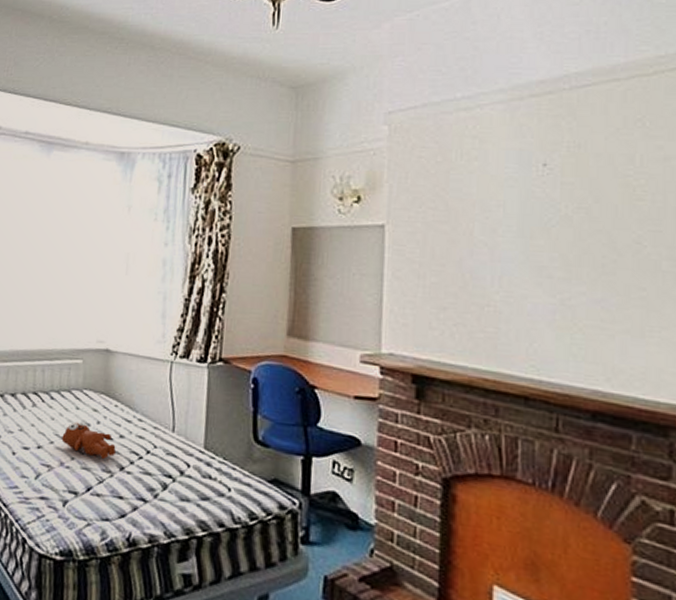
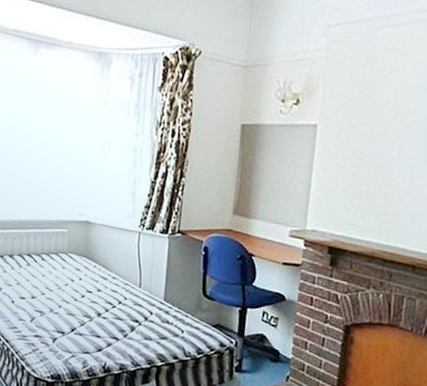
teddy bear: present [61,421,116,459] -> none [51,278,94,307]

